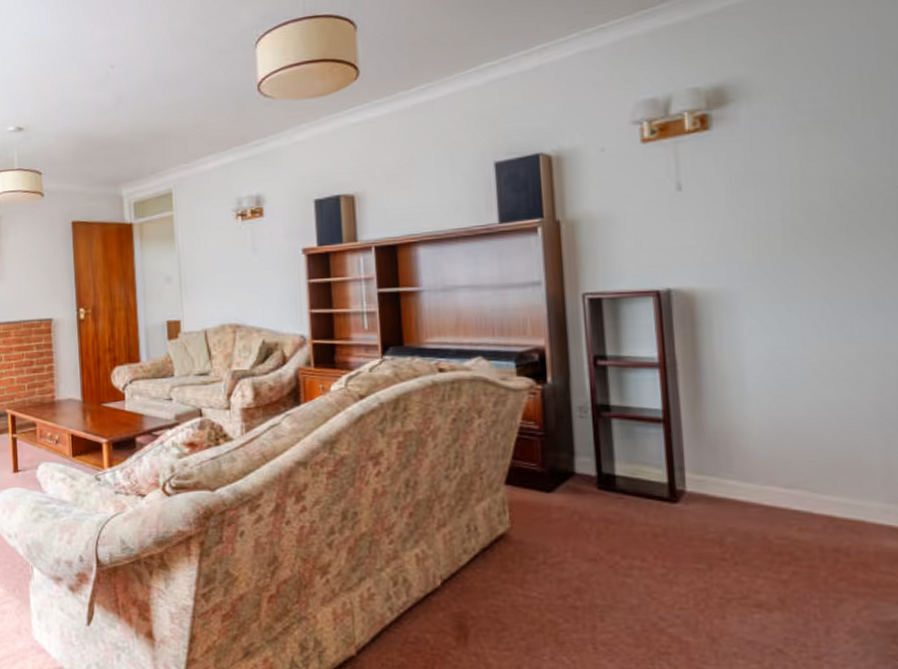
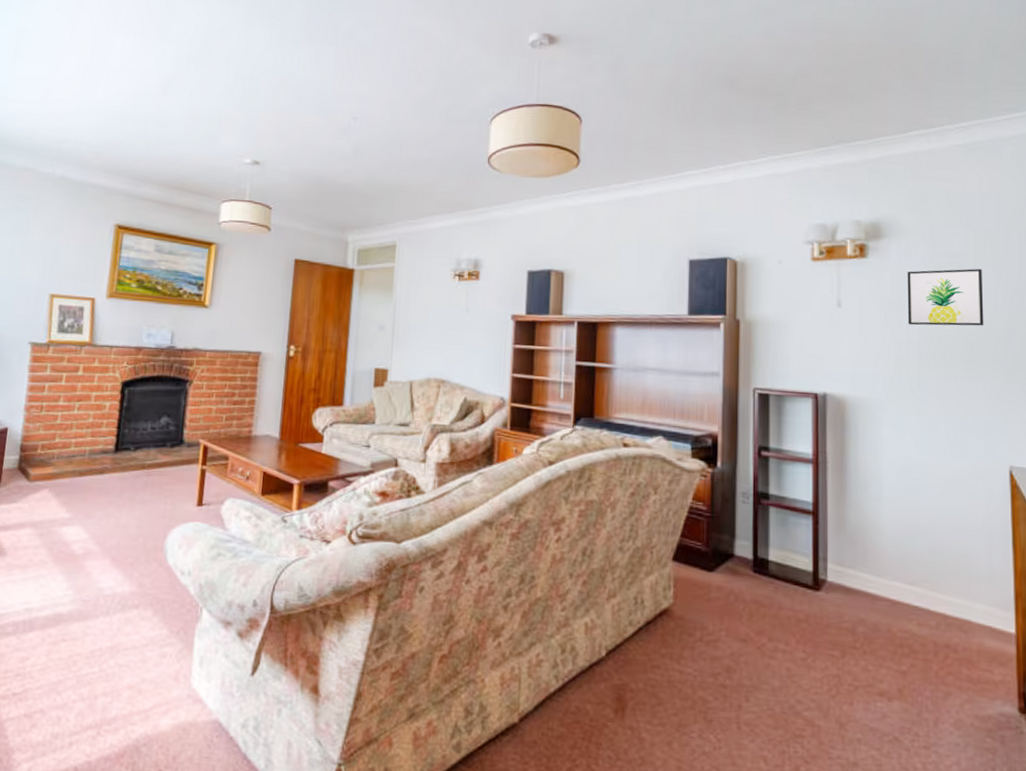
wall art: none [762,121,866,200] -> present [907,268,984,326]

